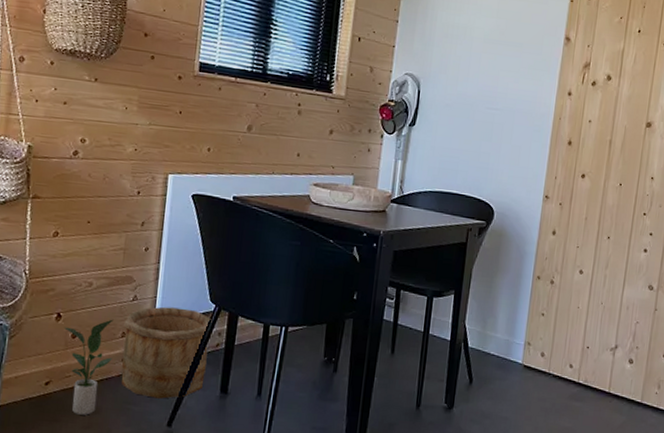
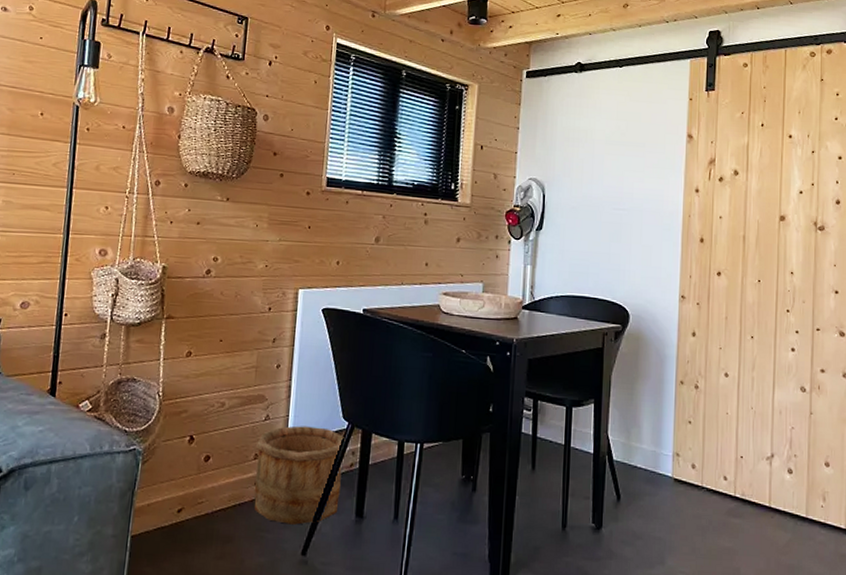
potted plant: present [63,319,114,415] -> none [196,440,246,545]

